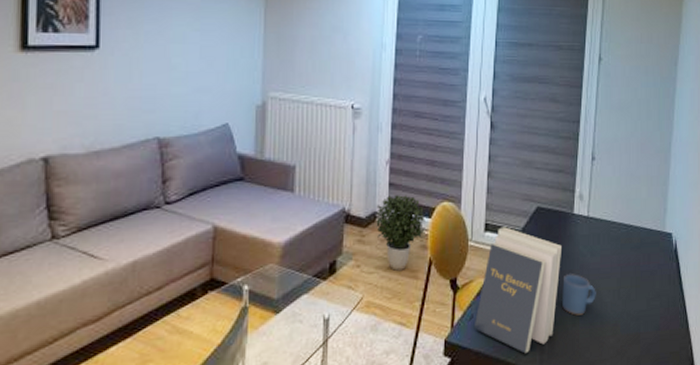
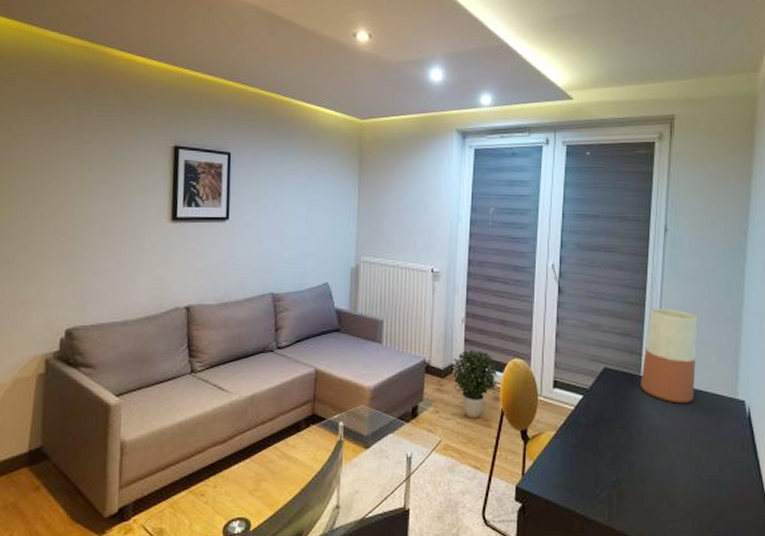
books: present [473,227,561,354] -> none [543,385,629,507]
mug: present [562,273,596,315] -> none [630,432,665,474]
vase: none [573,142,629,241] -> present [641,308,698,404]

